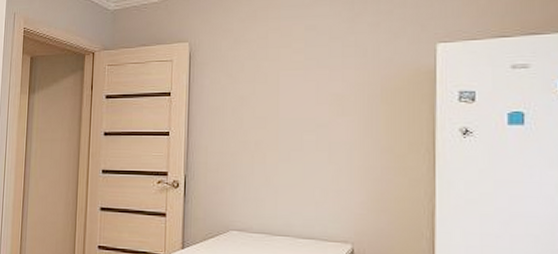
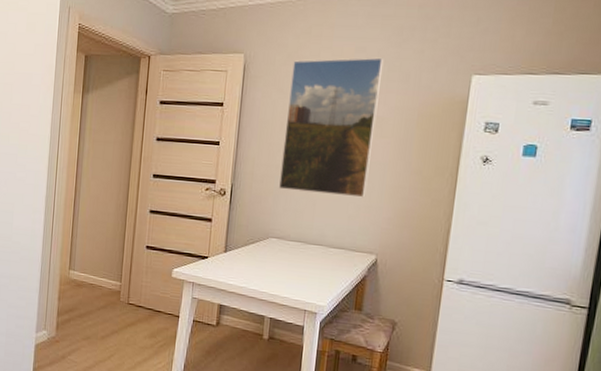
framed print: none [235,34,337,182] -> present [278,57,384,198]

